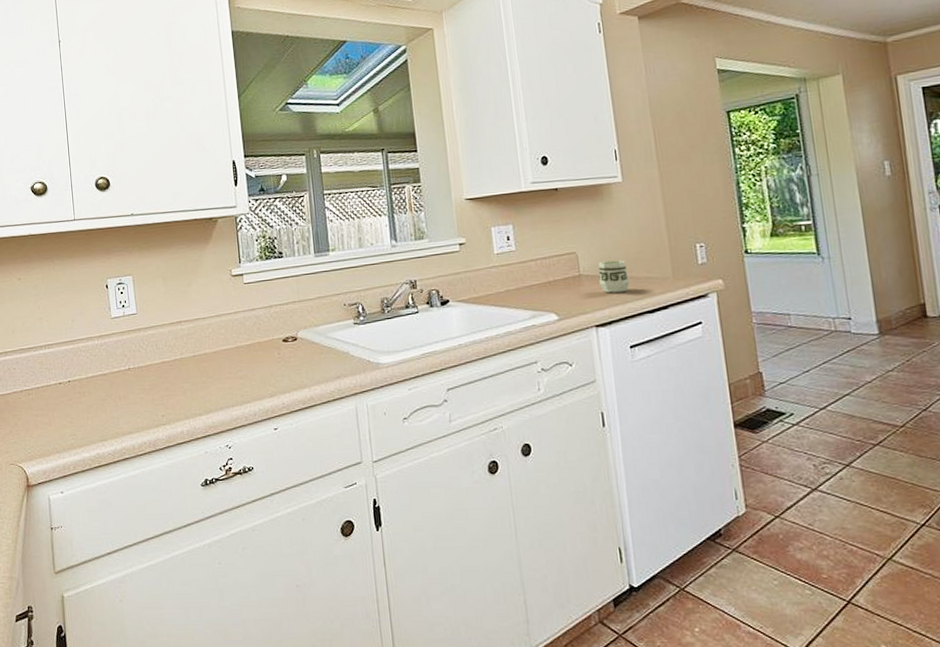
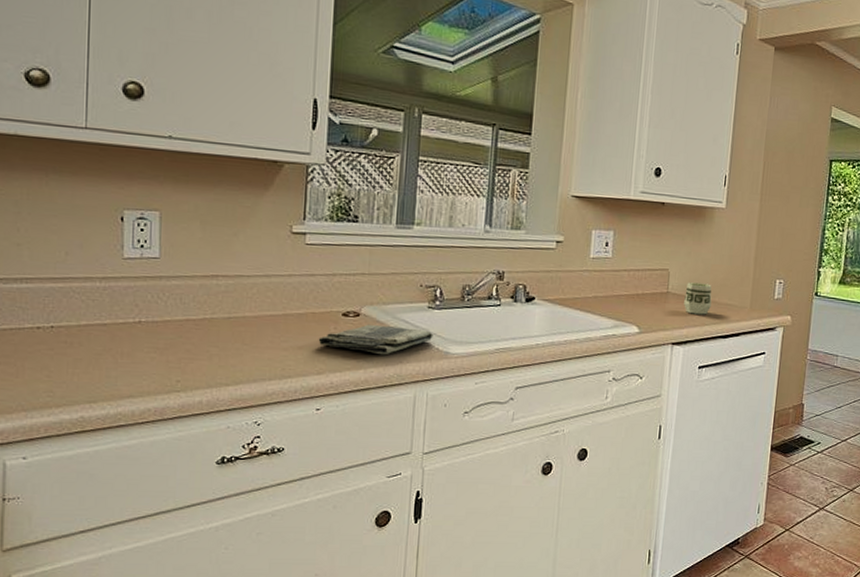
dish towel: none [266,344,363,373] -> present [318,324,433,355]

